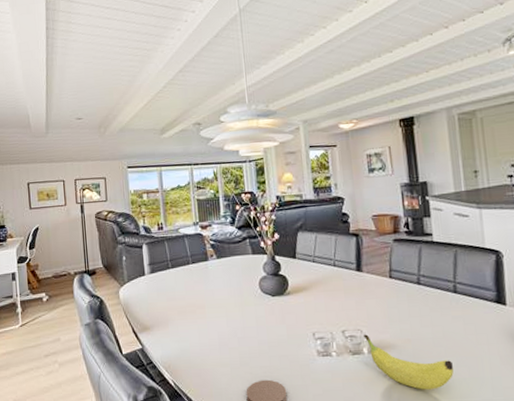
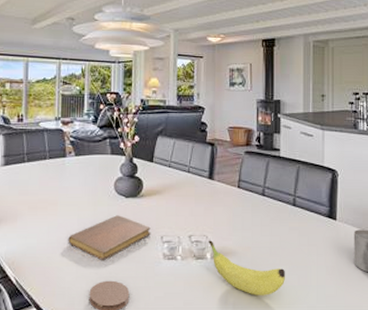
notebook: none [219,314,302,361] -> present [68,215,151,261]

